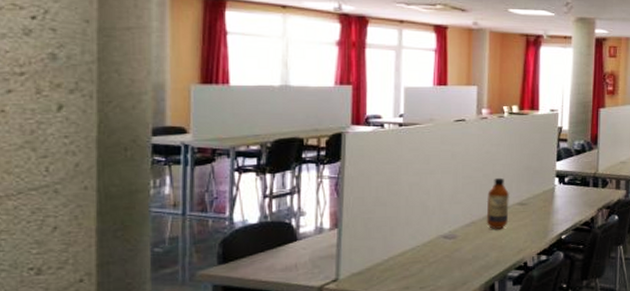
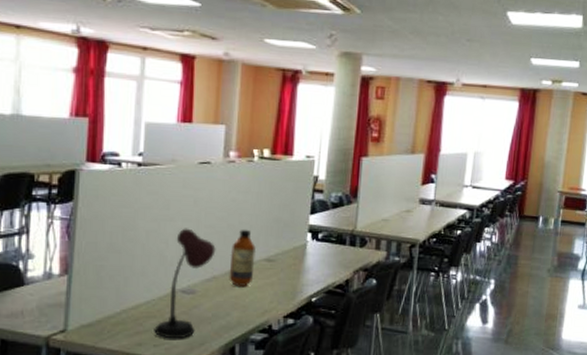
desk lamp: none [420,179,473,281] -> present [154,228,216,339]

